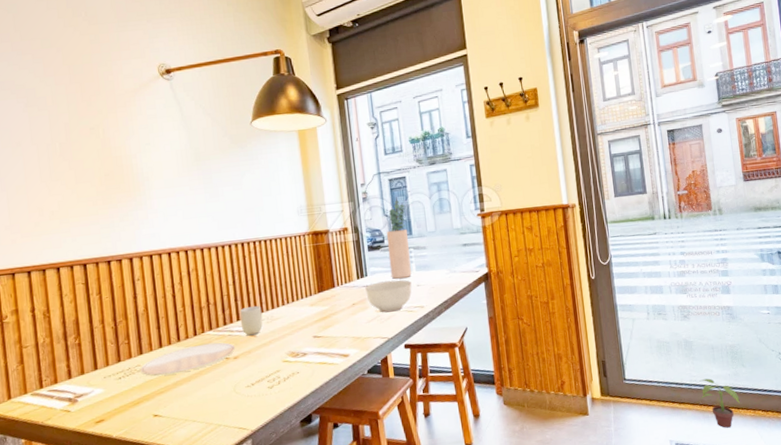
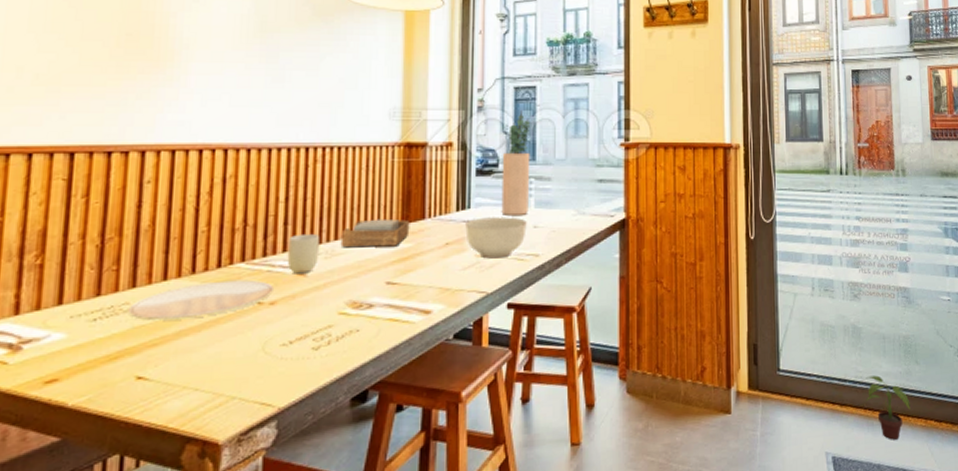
napkin holder: none [276,289,325,314] -> present [340,218,410,248]

